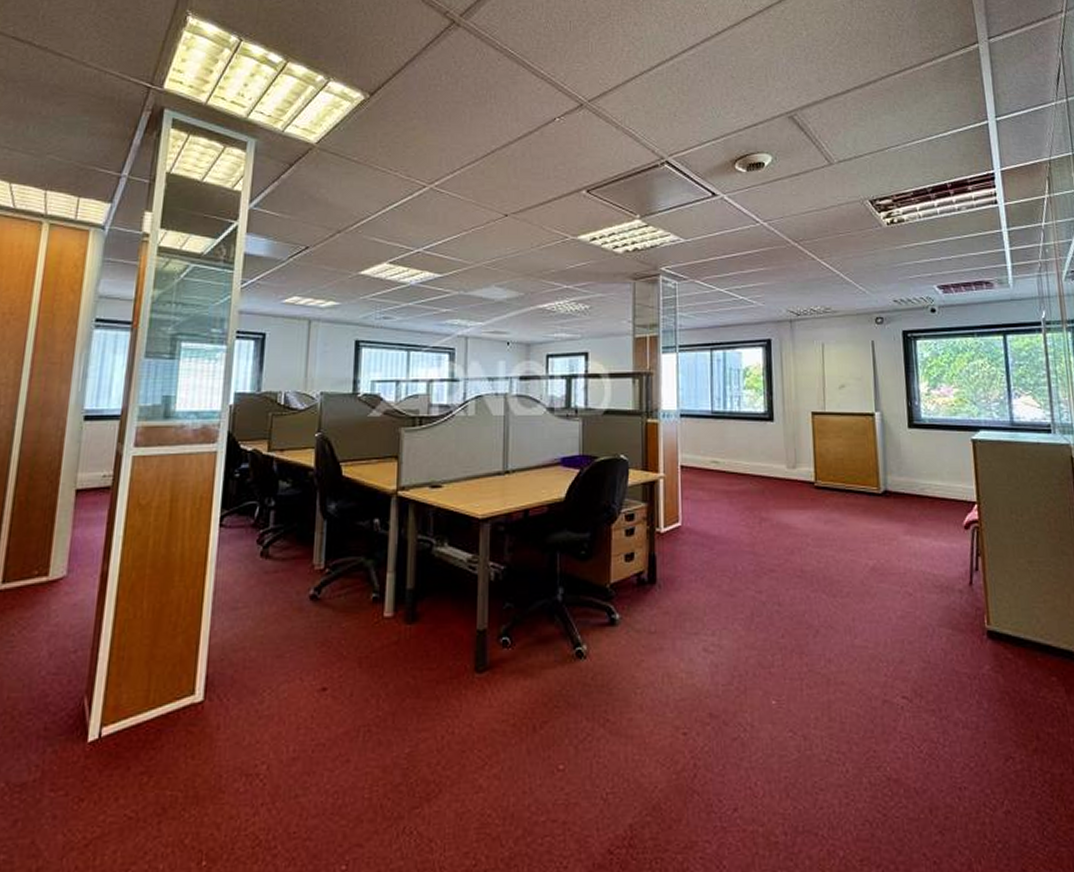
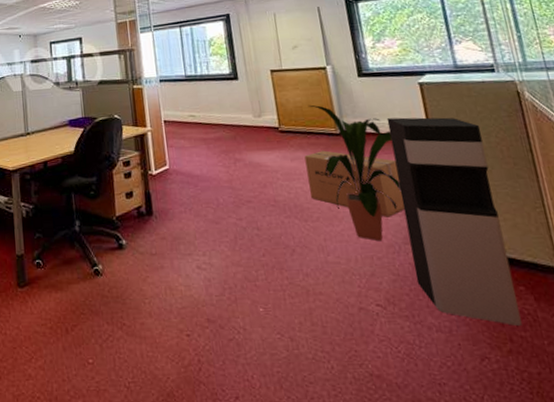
box: none [840,513,943,595] -> present [304,150,405,217]
house plant: none [849,457,941,623] -> present [307,104,401,242]
water cooler: none [934,479,1050,721] -> present [386,117,522,326]

